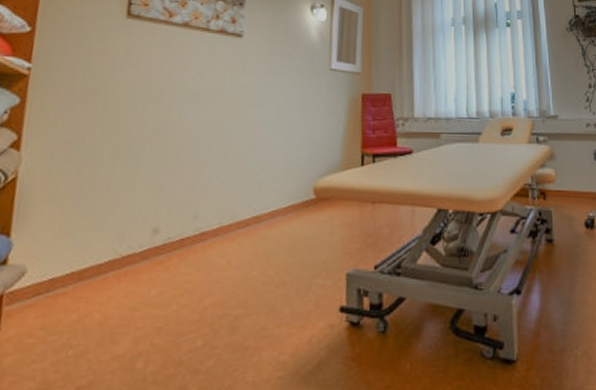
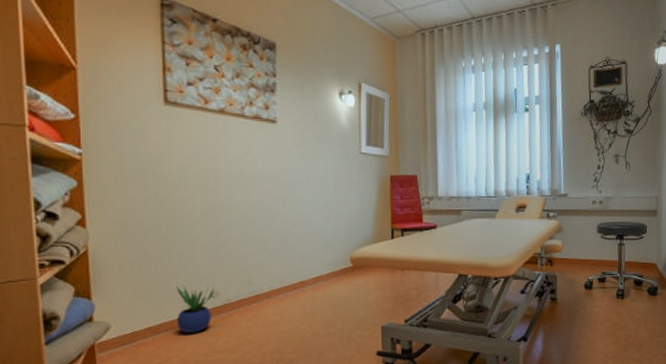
potted plant: none [105,220,155,280] -> present [176,285,216,333]

